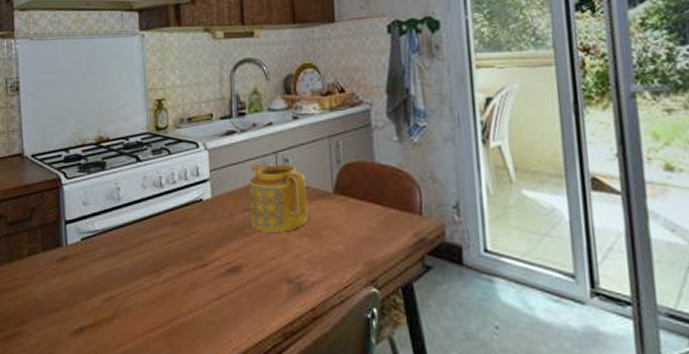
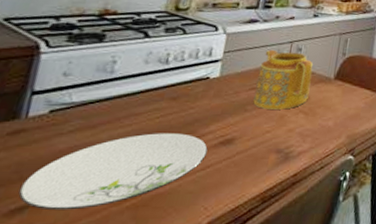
plate: none [77,260,218,334] -> present [18,133,208,211]

